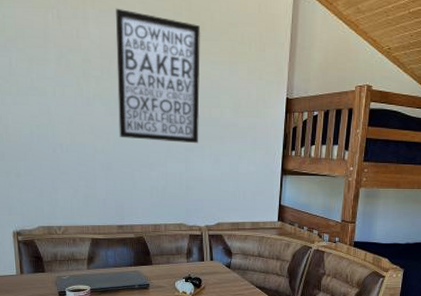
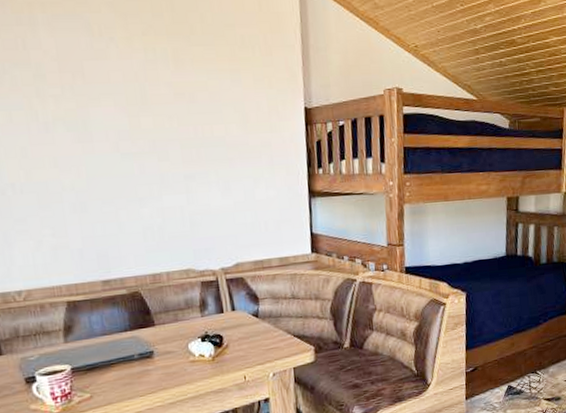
wall art: present [116,8,201,144] -> none [74,11,201,170]

